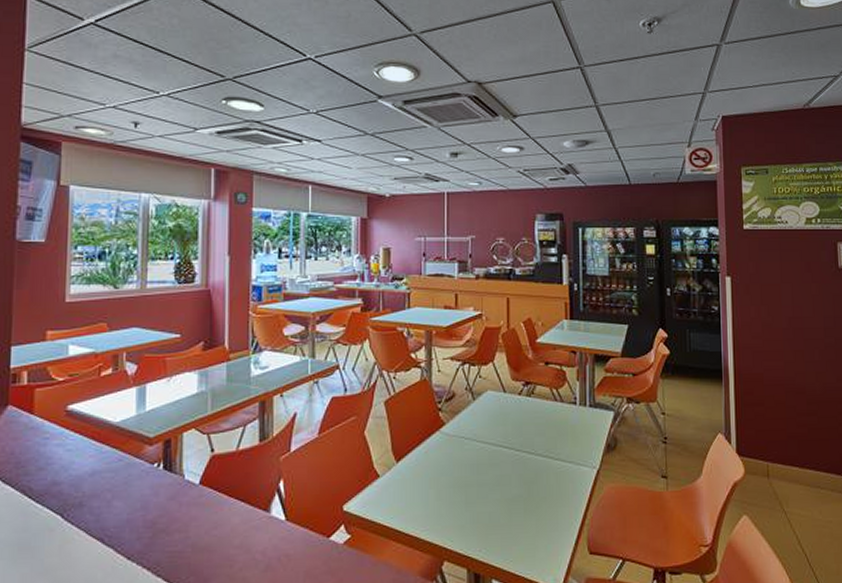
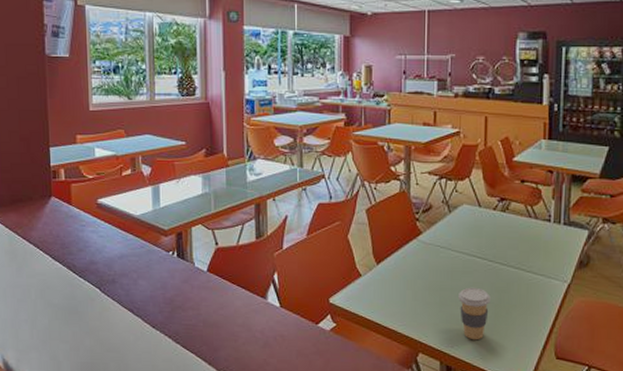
coffee cup: none [485,480,519,541] -> present [458,287,491,340]

